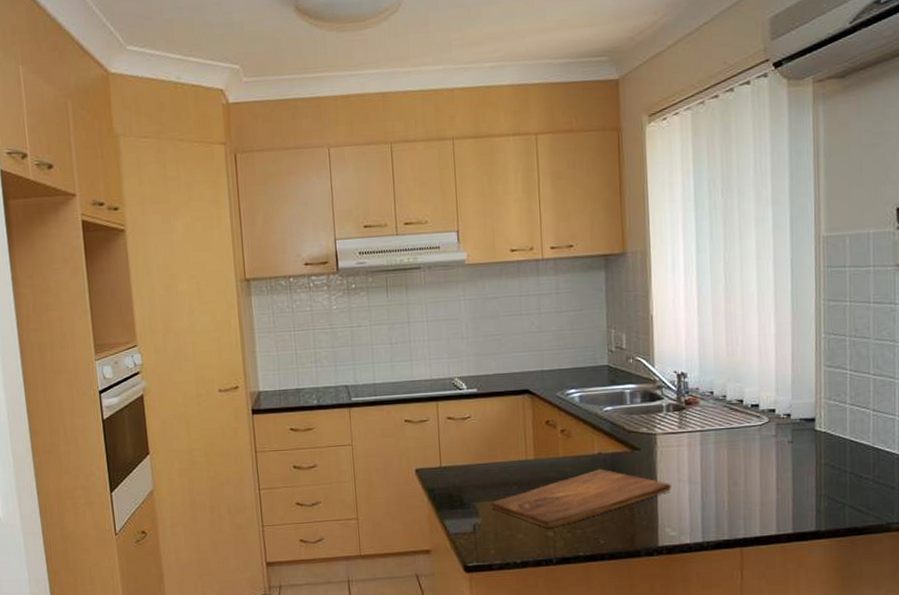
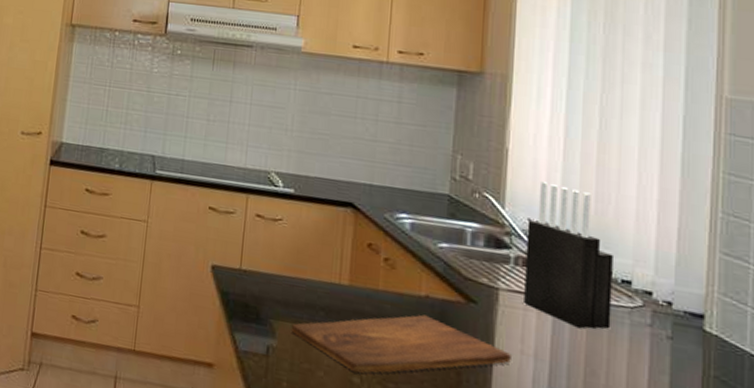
knife block: none [674,337,746,451] -> present [524,181,613,329]

